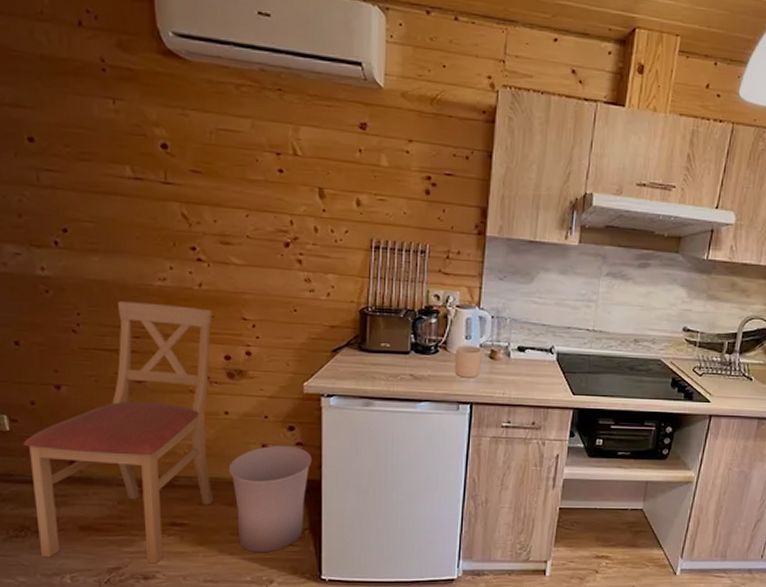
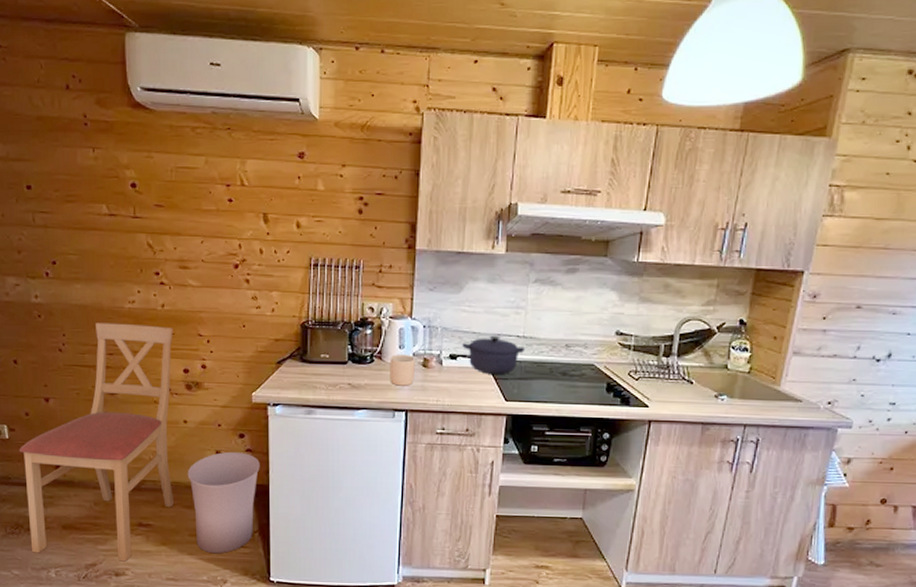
cooking pot: none [531,328,595,368] -> present [462,335,526,374]

